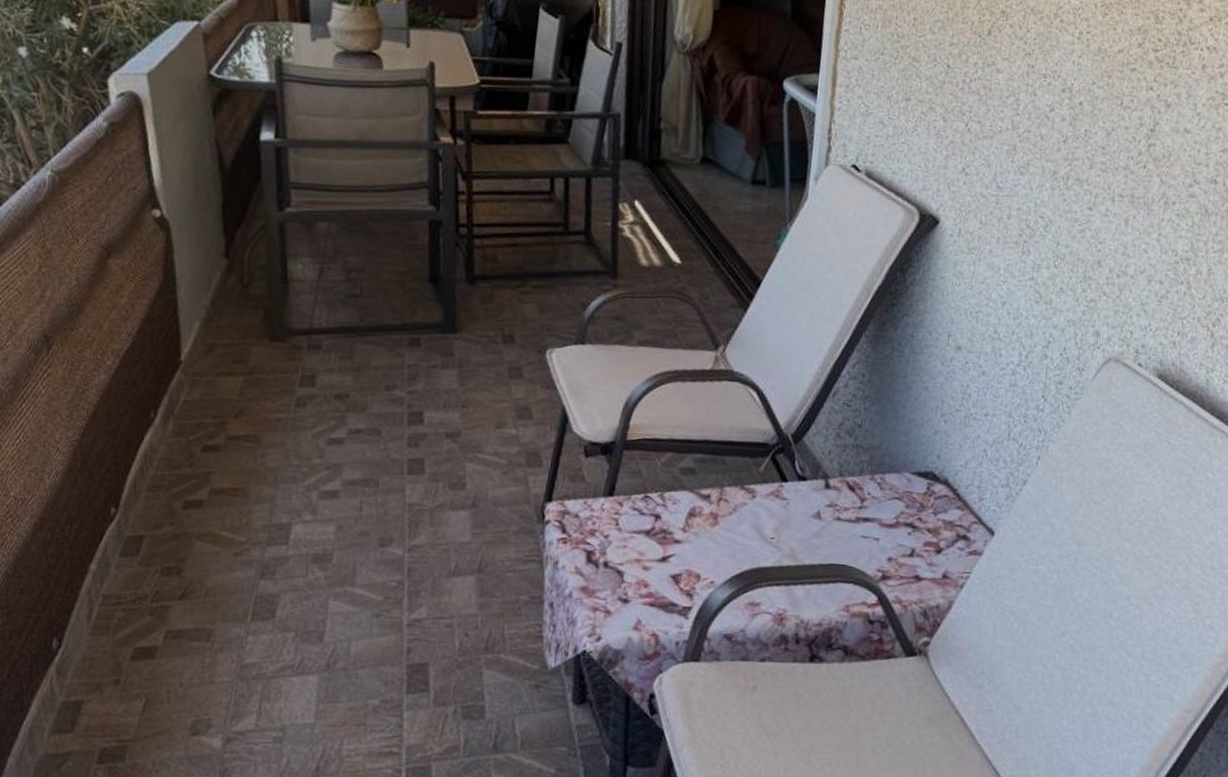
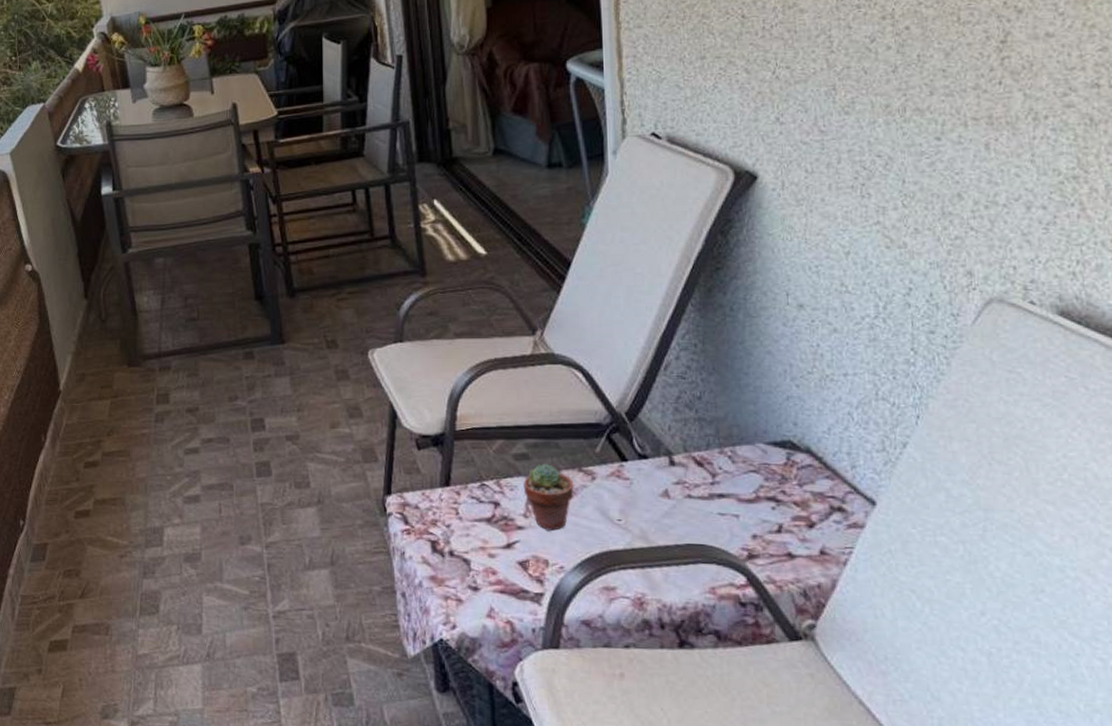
potted succulent: none [685,478,735,547] -> present [523,463,574,532]

